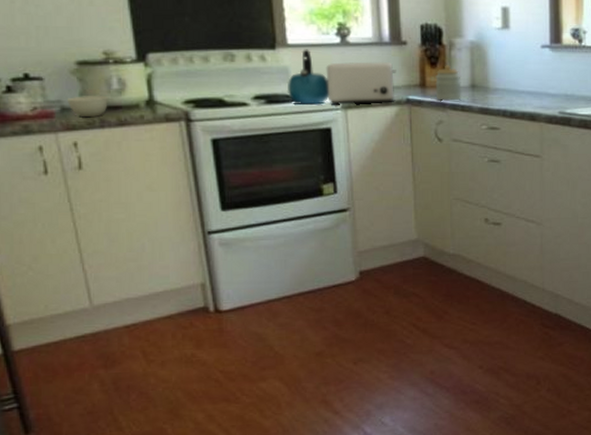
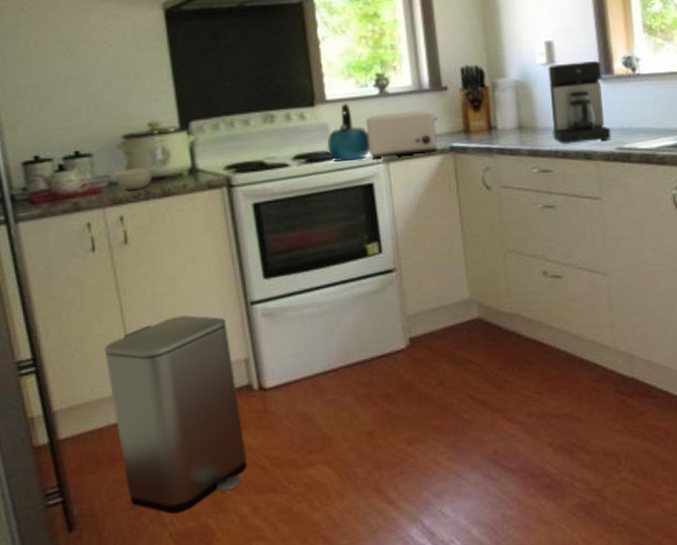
pedal bin: none [58,241,203,419] -> present [104,315,248,513]
jar: present [435,65,461,101] -> none [479,107,509,146]
coffee maker: none [502,29,555,105] -> present [548,61,611,145]

